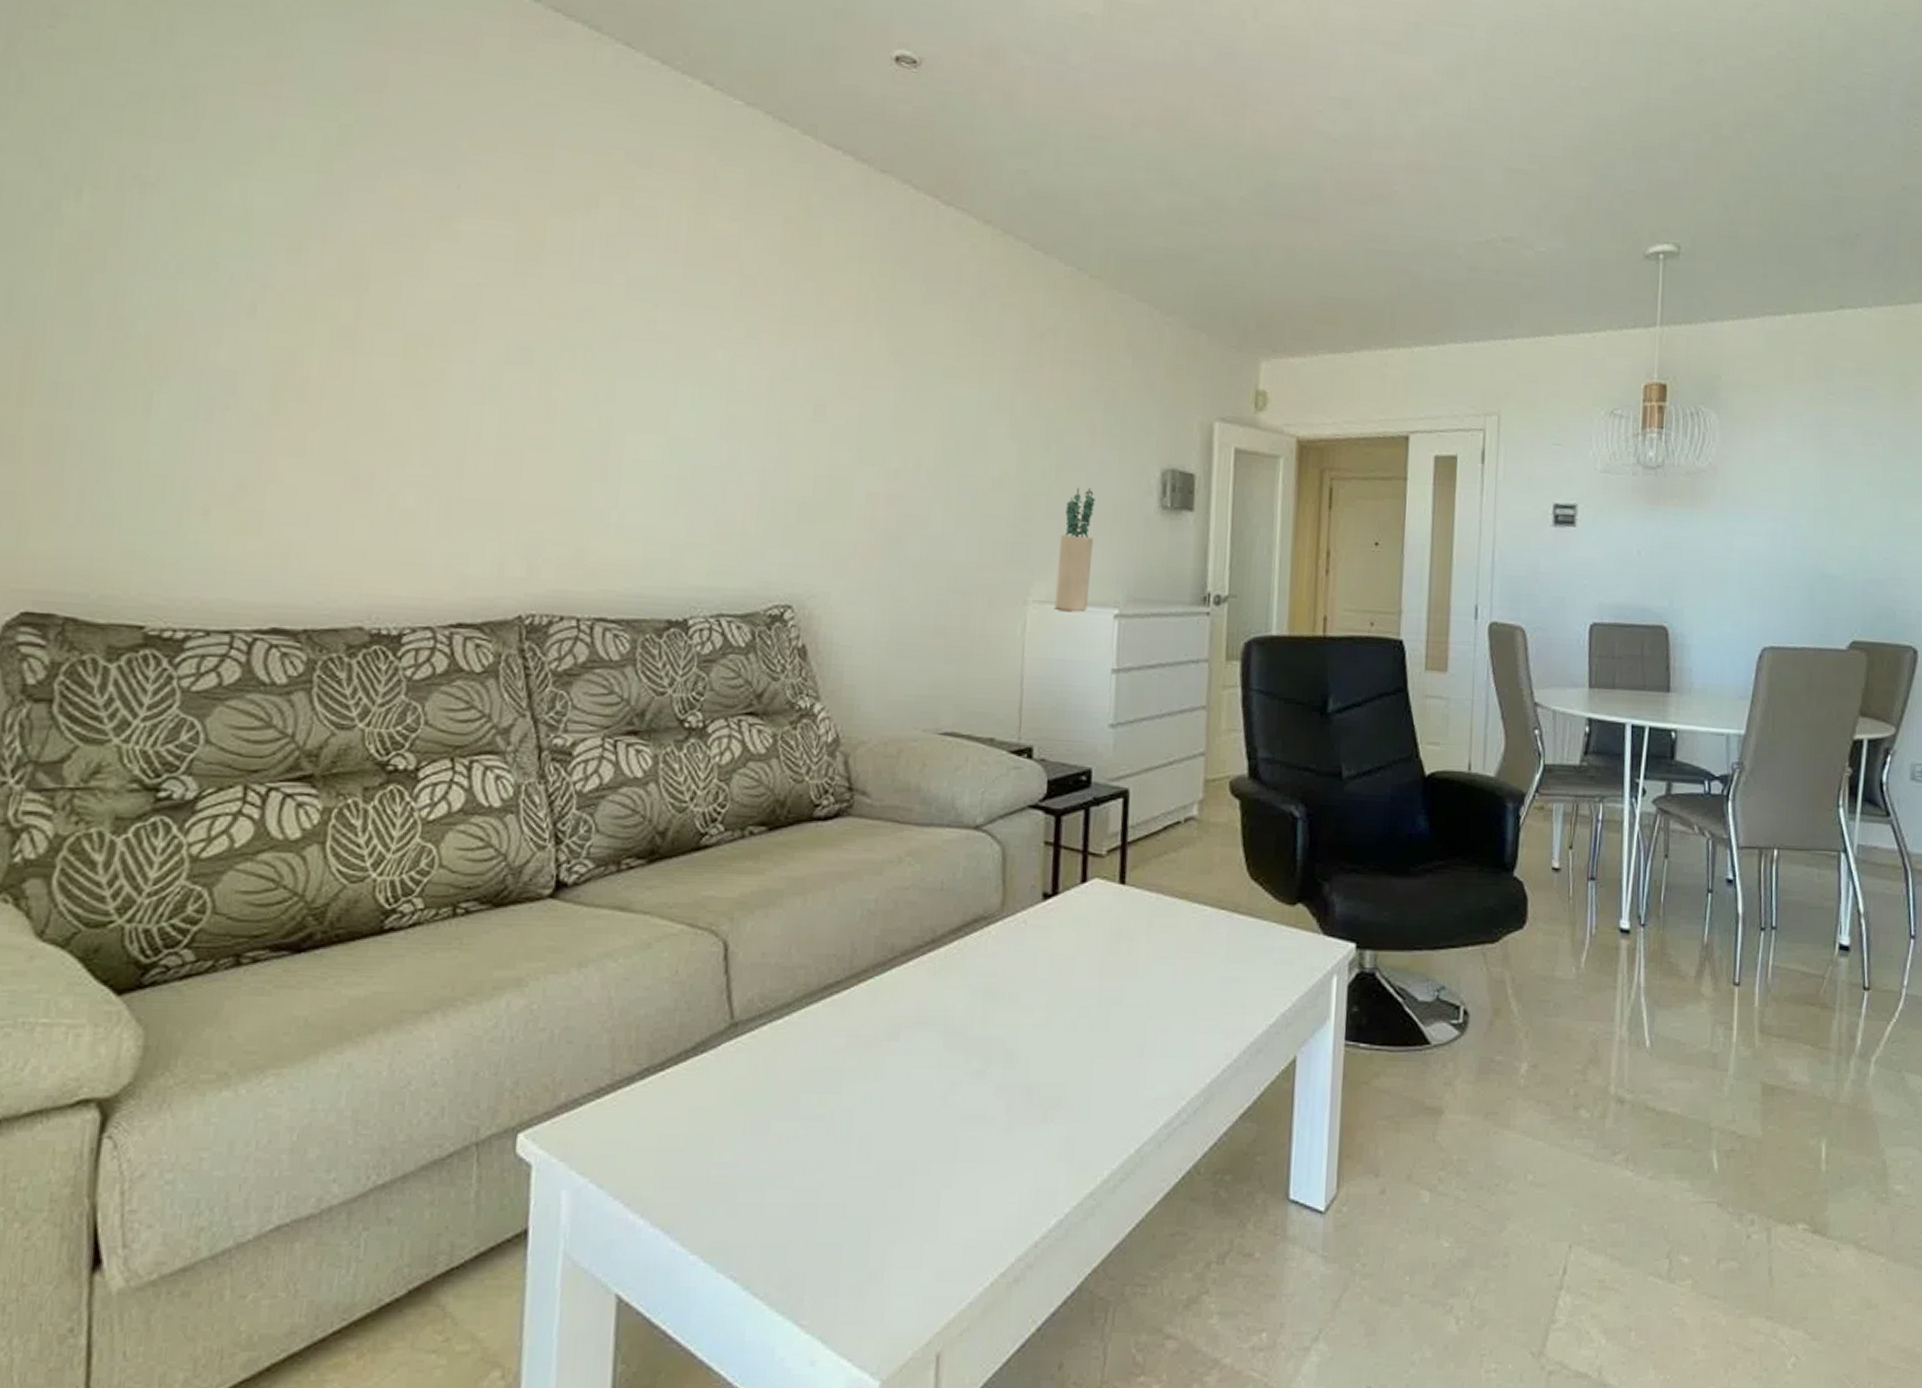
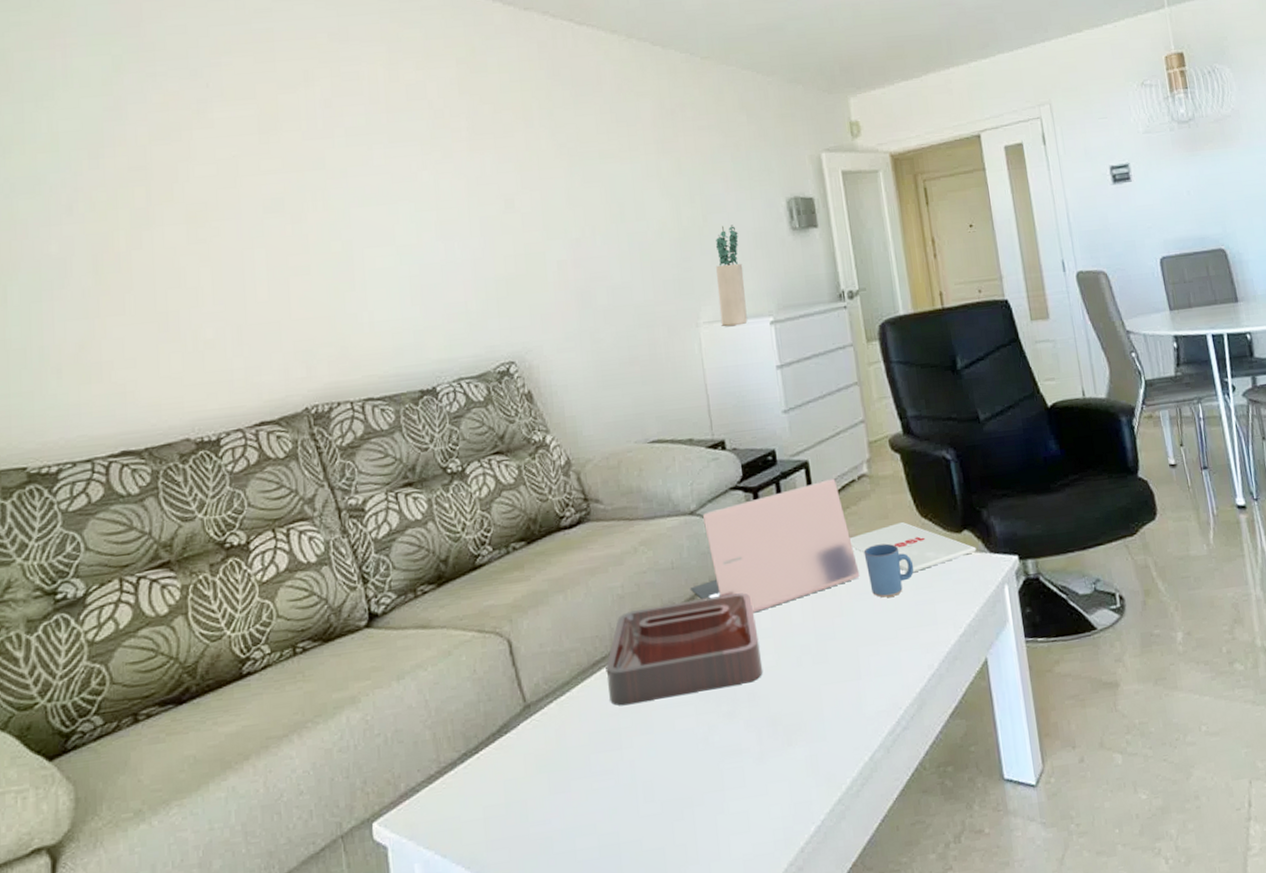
decorative tray: none [837,931,1031,1043] -> present [605,592,763,706]
laptop: none [958,815,1166,959] -> present [689,478,860,613]
magazine: none [1160,880,1309,943] -> present [849,521,977,573]
mug: none [1174,902,1231,967] -> present [863,543,914,598]

